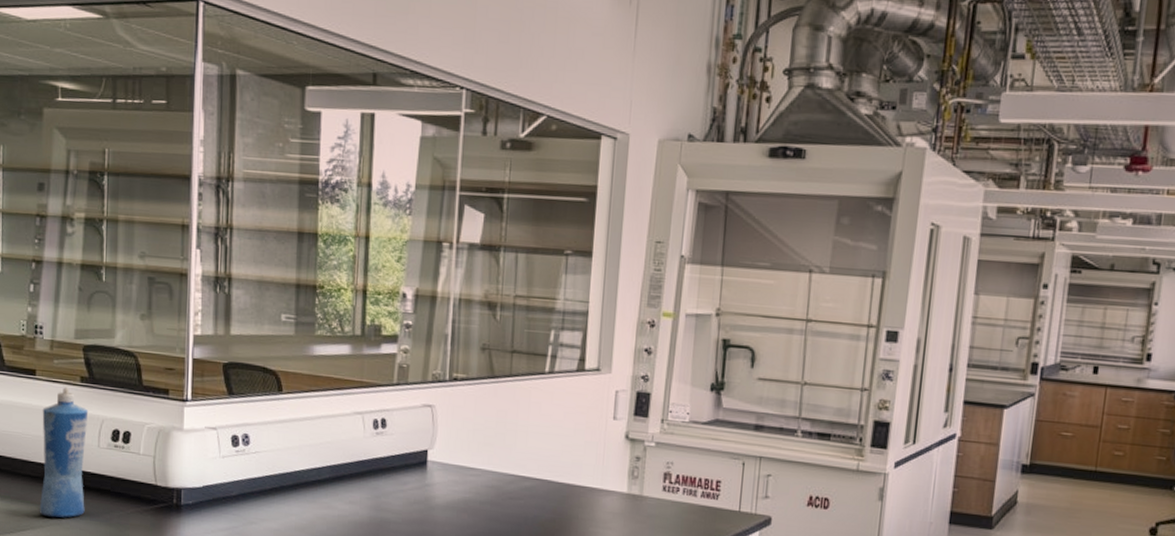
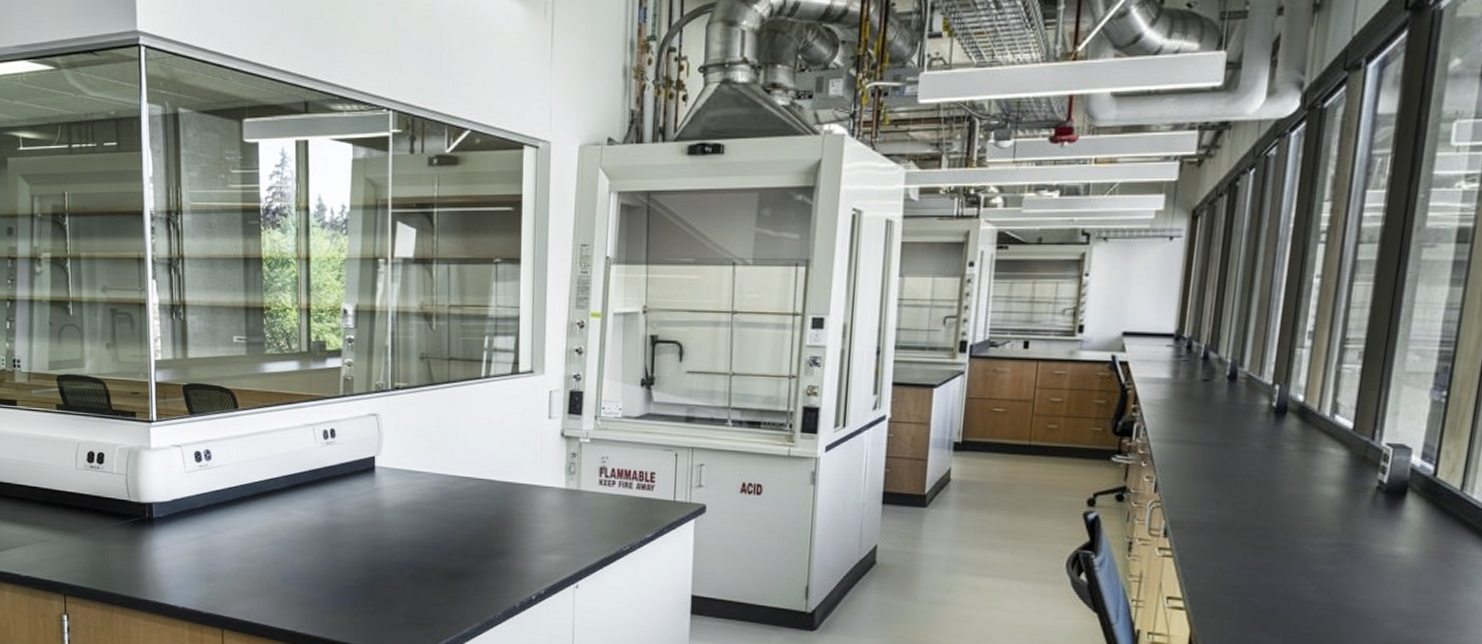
squeeze bottle: present [39,387,89,518] -> none [24,415,68,535]

